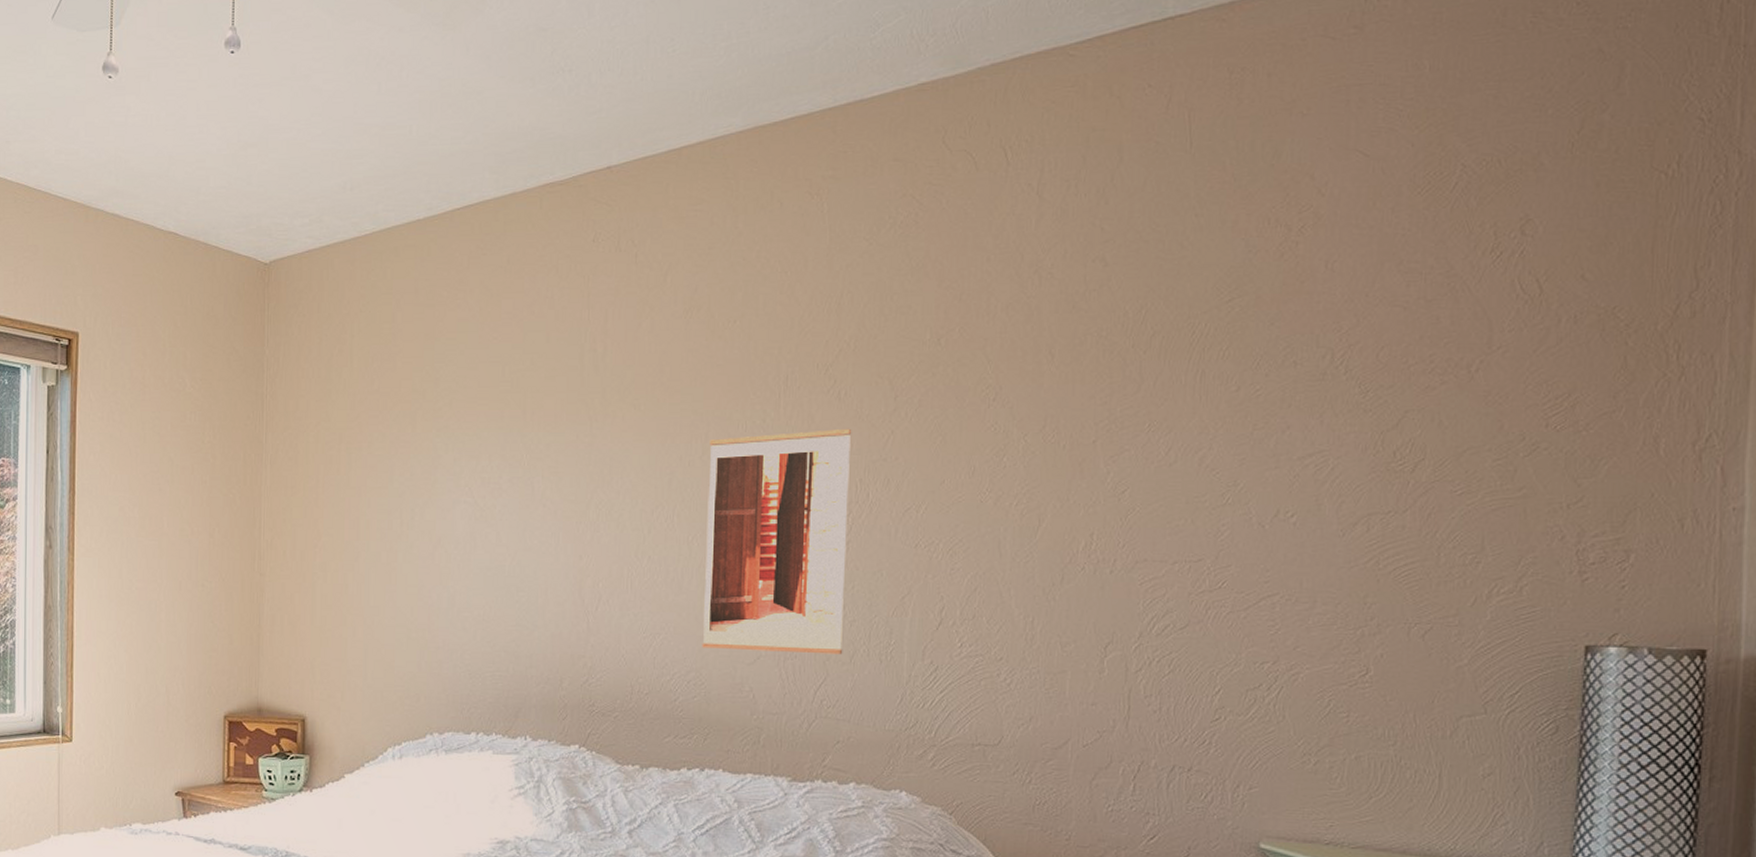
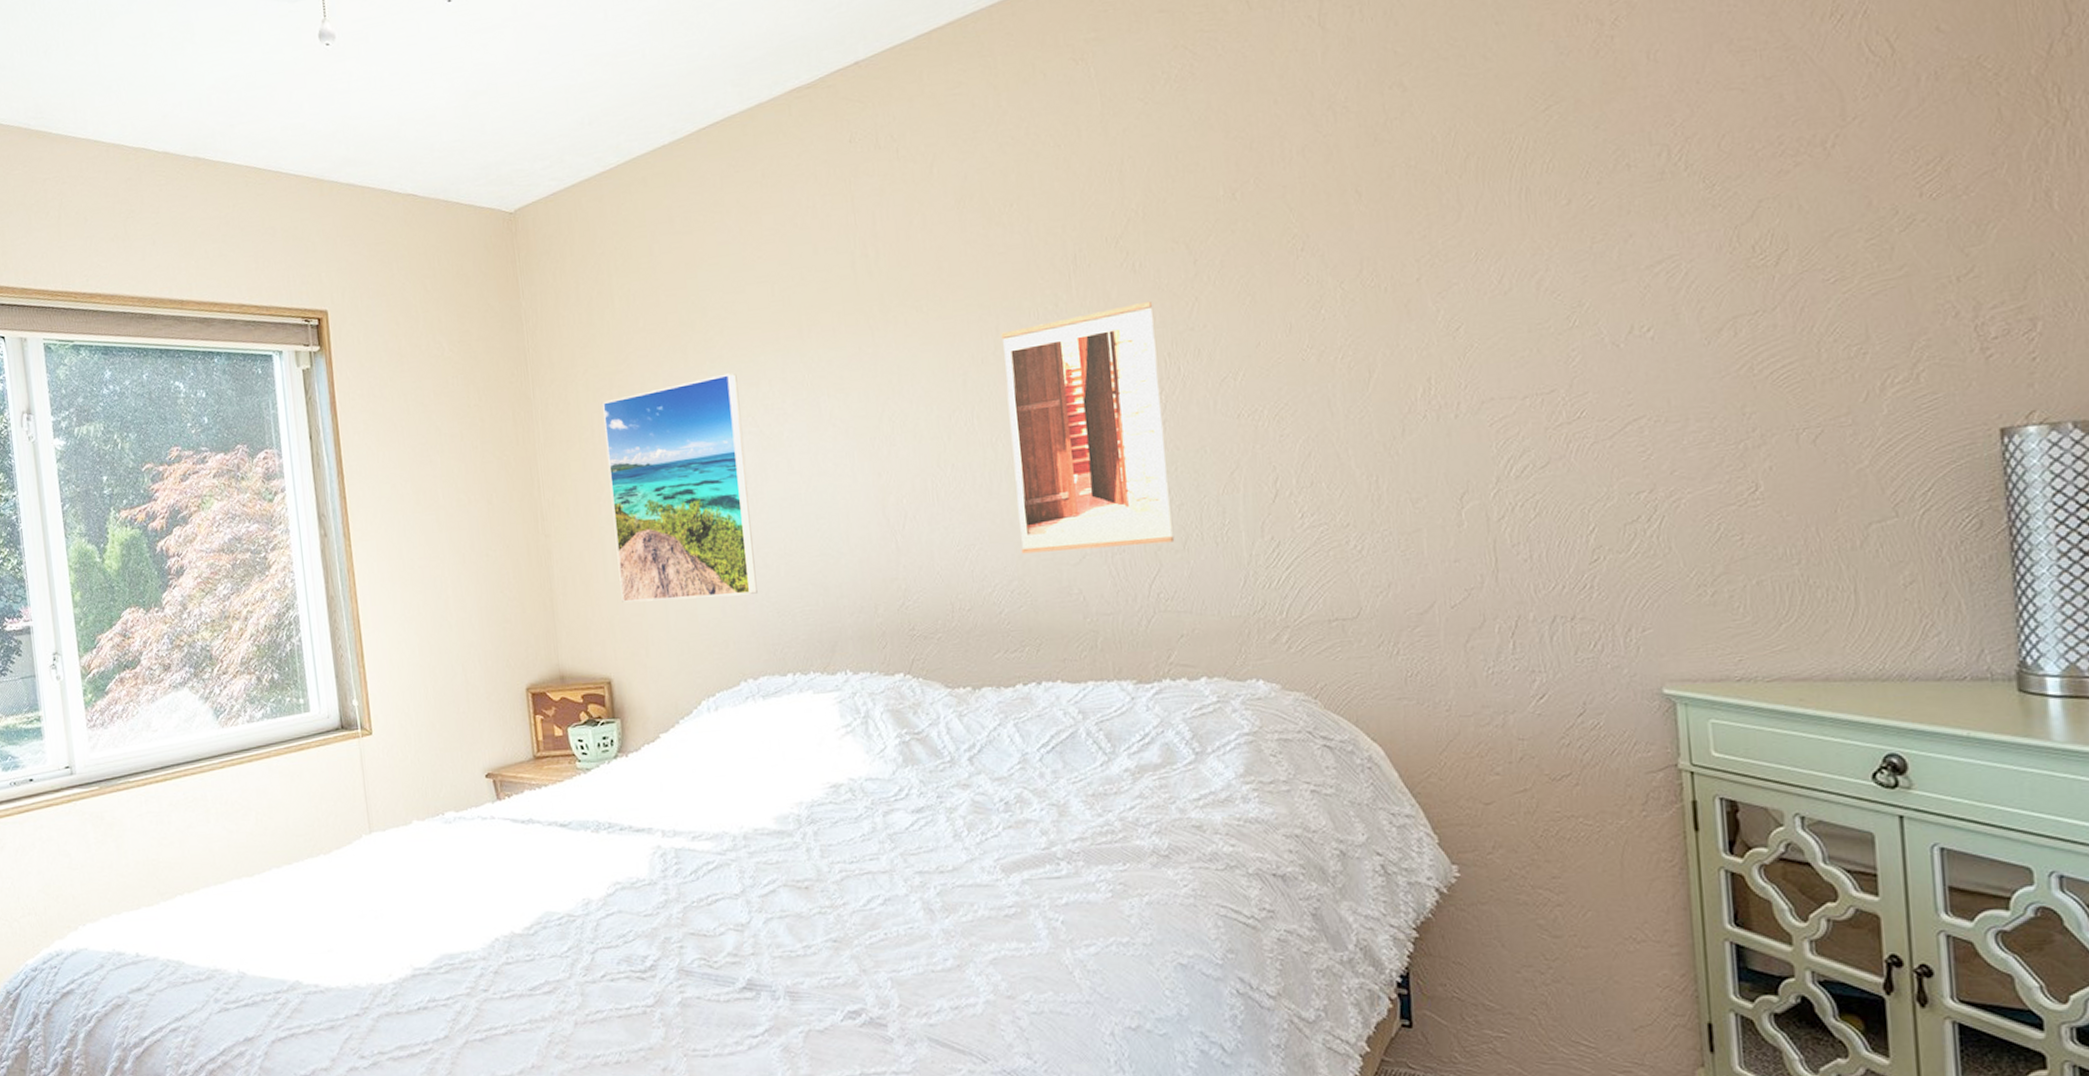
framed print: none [325,443,460,654] -> present [603,373,758,603]

